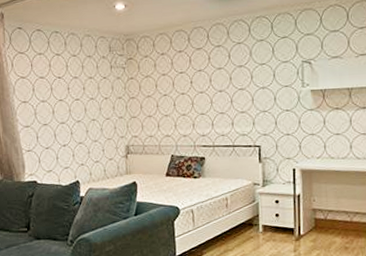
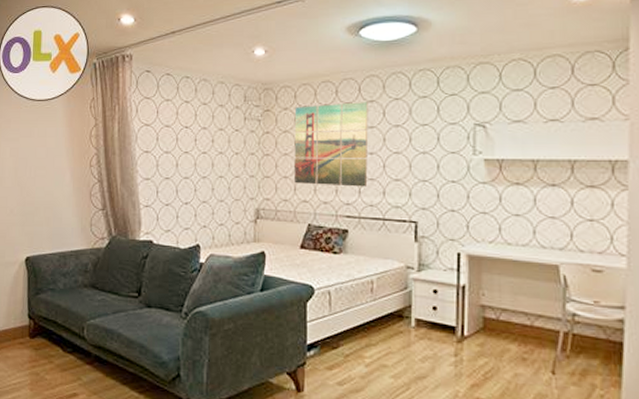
wall art: none [154,47,219,121] -> present [294,102,368,187]

